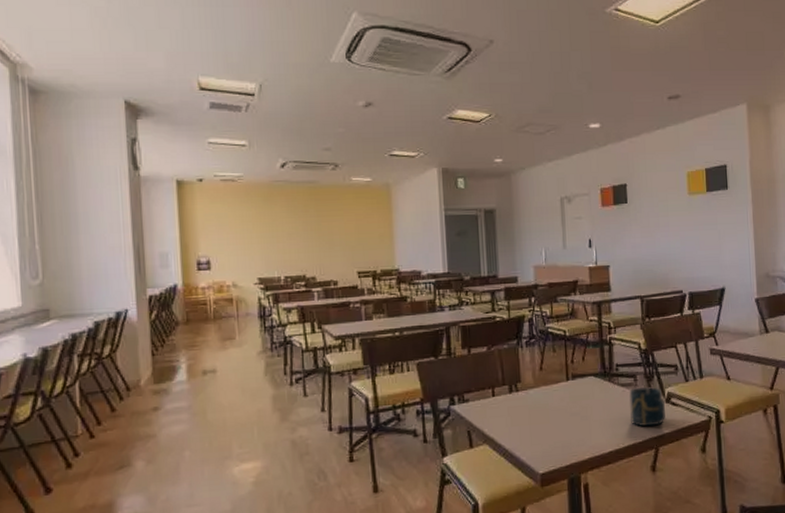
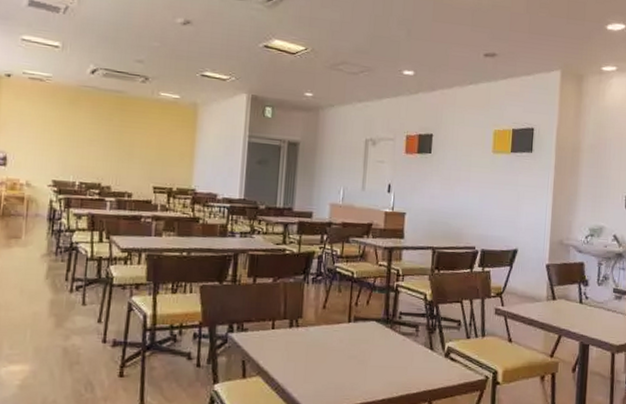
cup: present [629,387,667,427] -> none [407,338,444,379]

